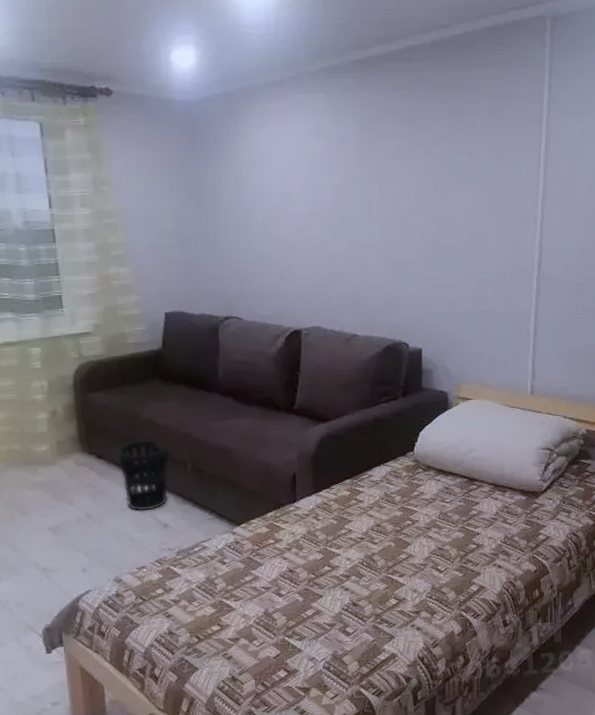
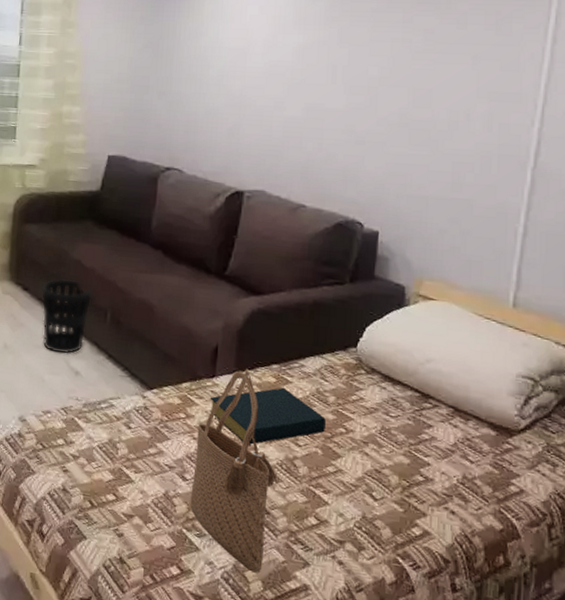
tote bag: none [286,489,361,656] -> present [190,369,278,574]
hardback book: none [294,497,395,552] -> present [209,387,326,445]

